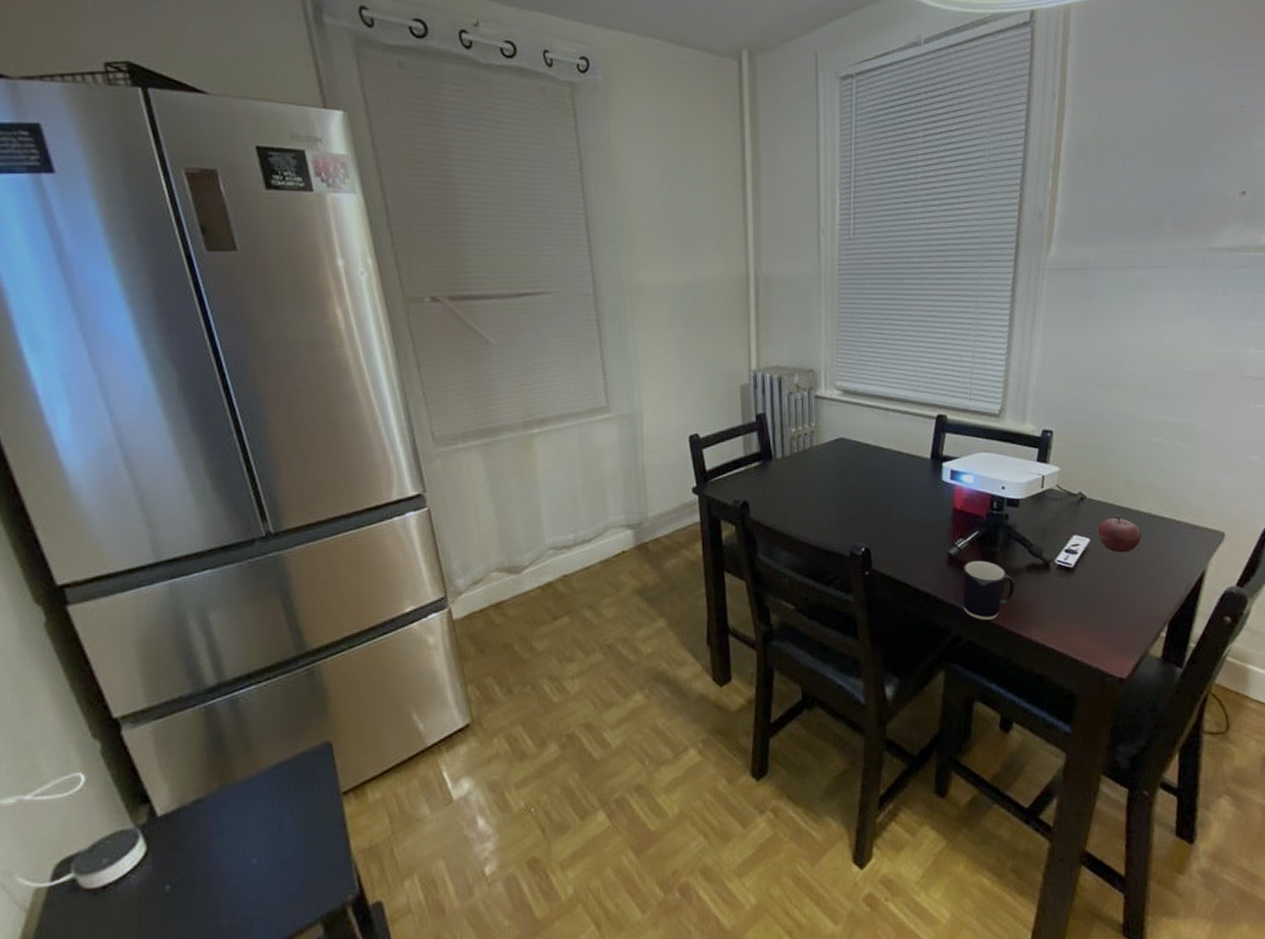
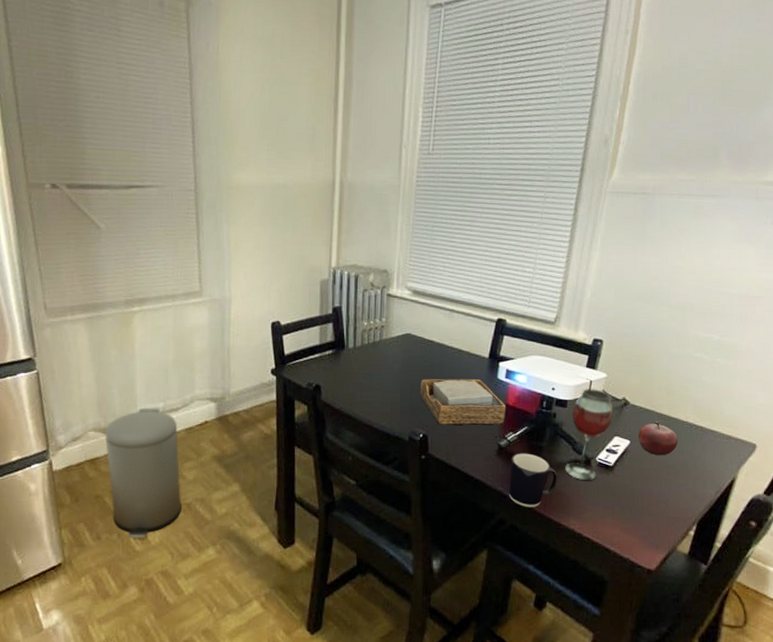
pedal bin: none [510,540,602,690] -> present [105,408,182,539]
napkin holder: none [858,483,954,536] -> present [419,378,506,425]
wineglass: none [1022,484,1070,586] -> present [565,388,613,481]

